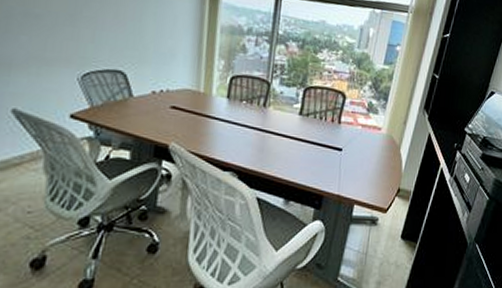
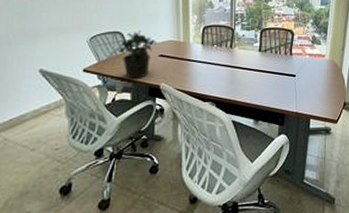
potted plant: none [119,72,169,134] -> present [119,30,156,79]

